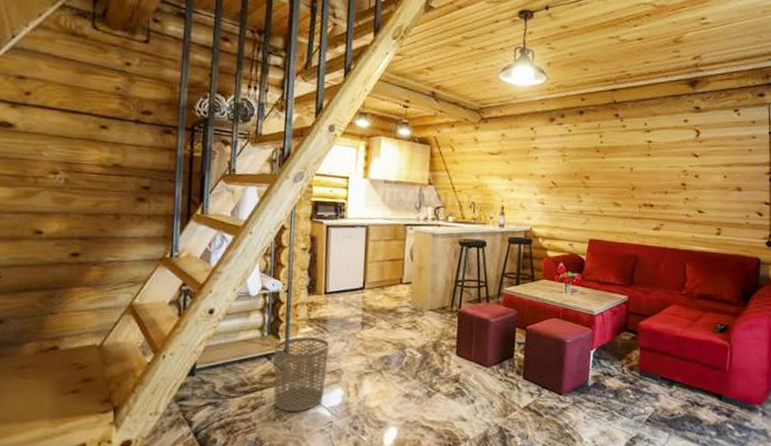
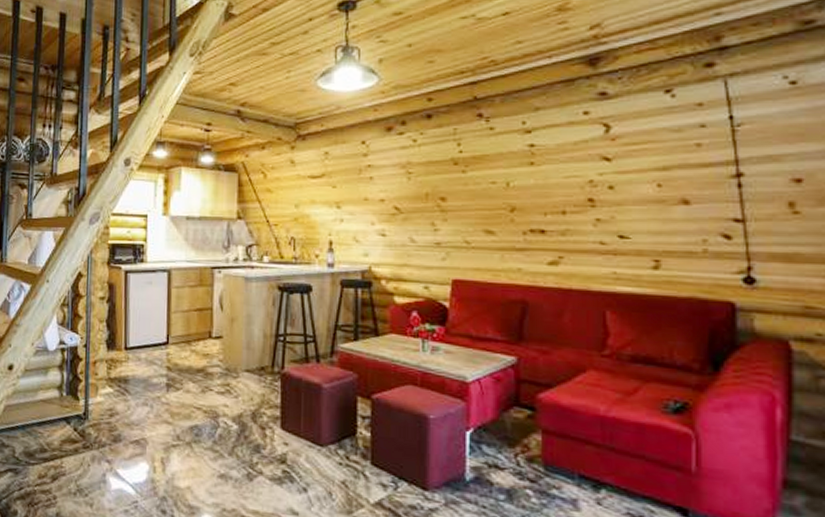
waste bin: present [274,337,329,412] -> none [73,398,131,487]

